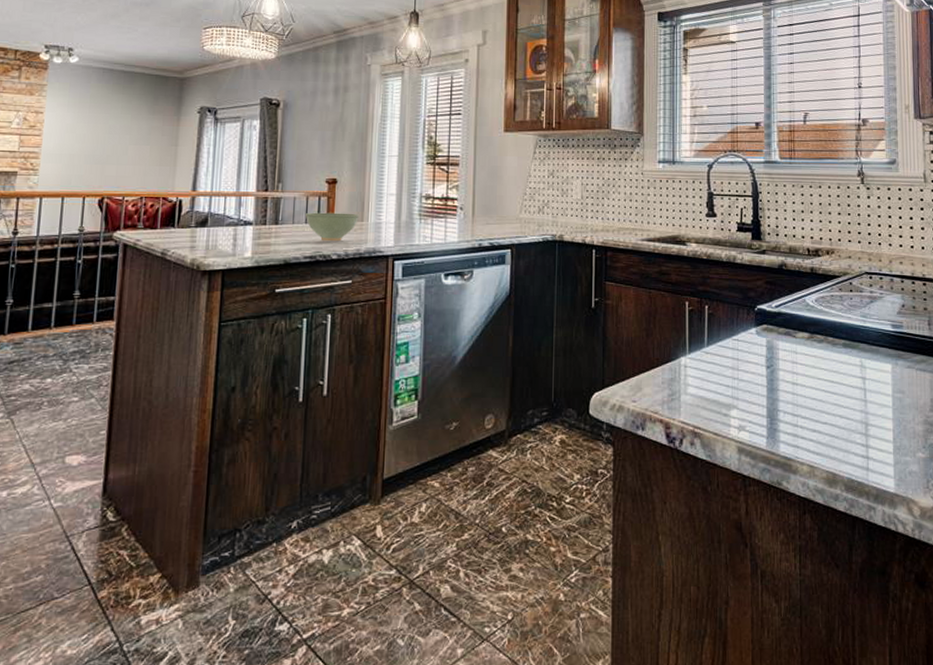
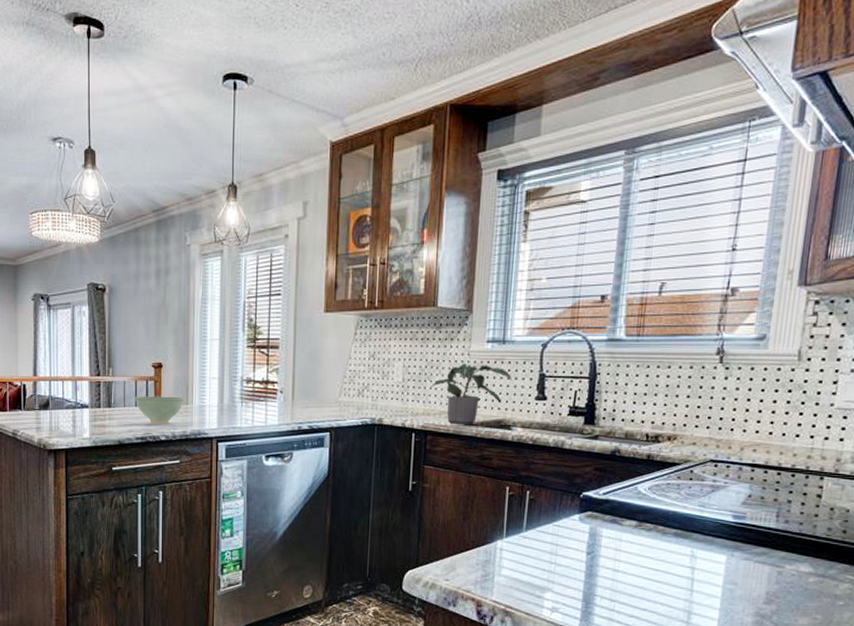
potted plant: none [608,182,683,241] -> present [430,363,512,426]

